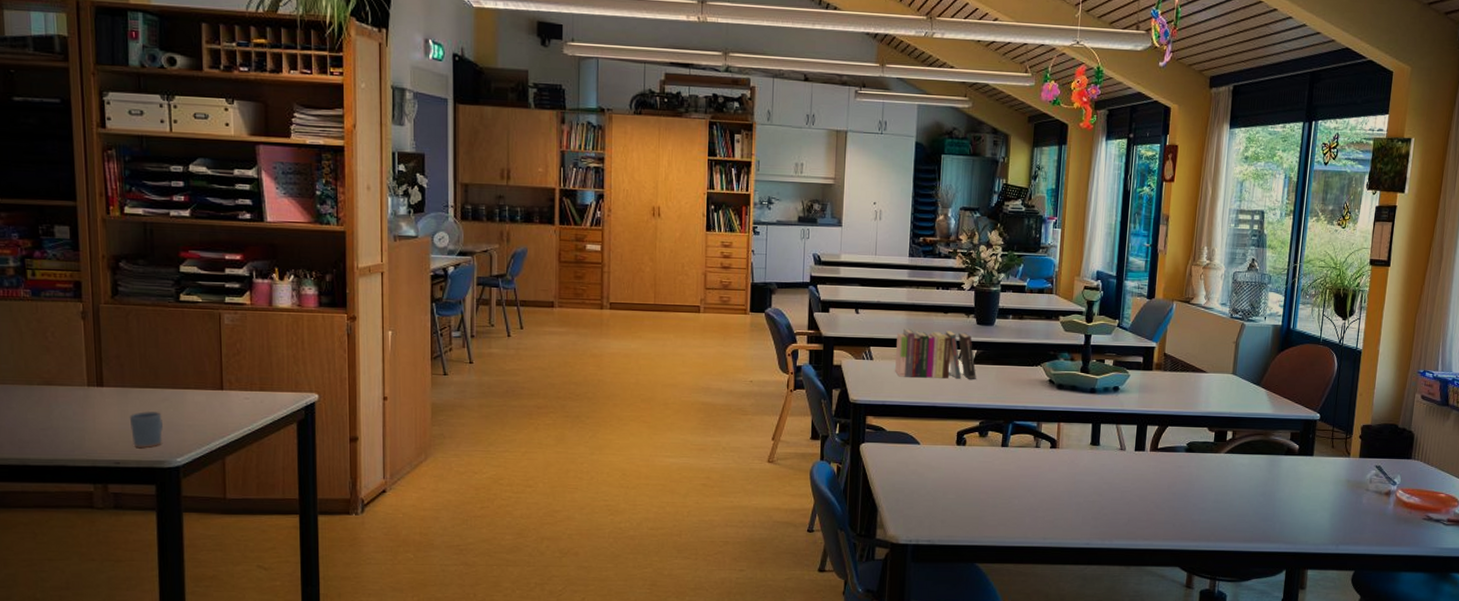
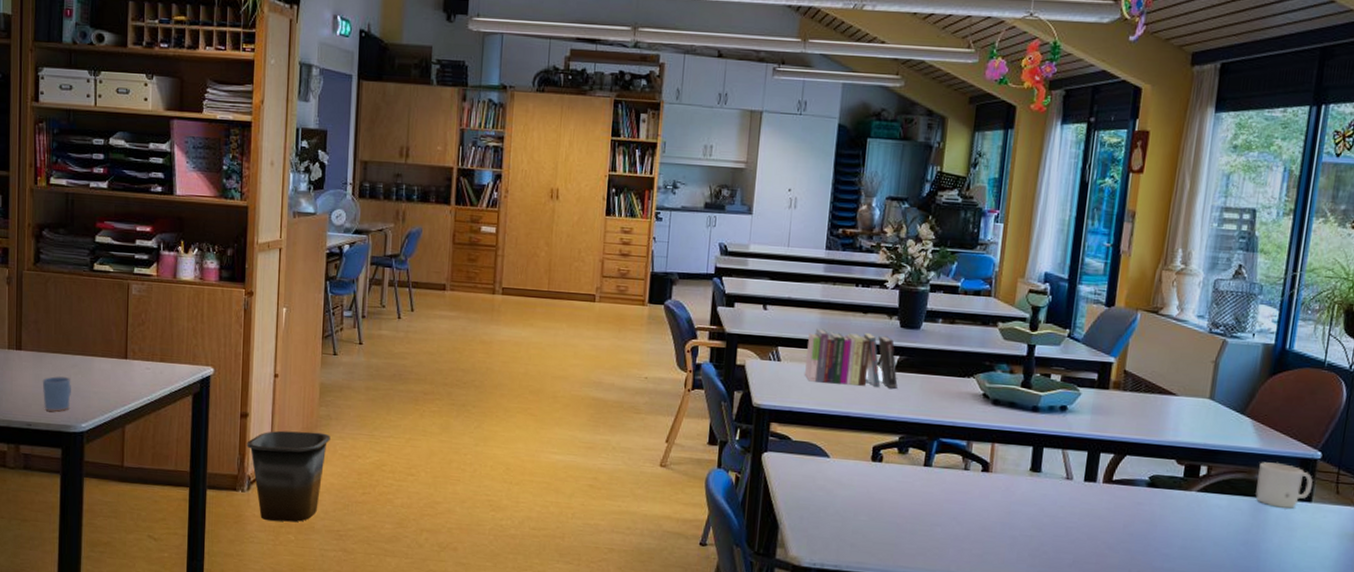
waste bin: none [358,451,445,541] -> present [247,430,330,522]
mug: none [1270,425,1314,462] -> present [1255,462,1313,509]

